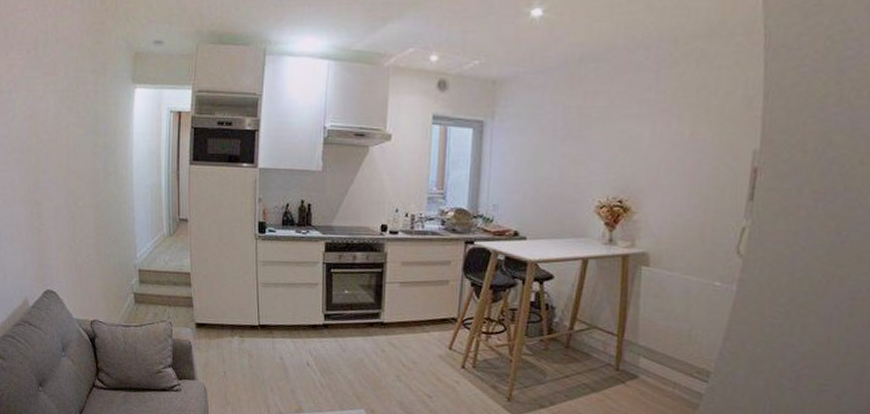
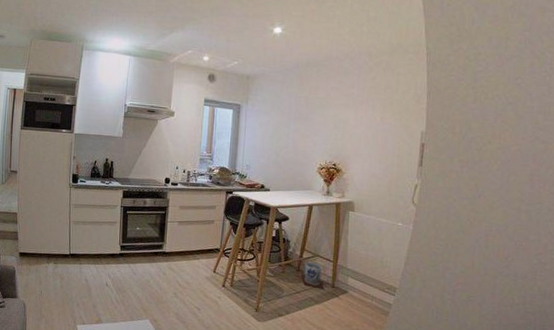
trash can: none [571,336,605,373] -> present [301,262,324,290]

